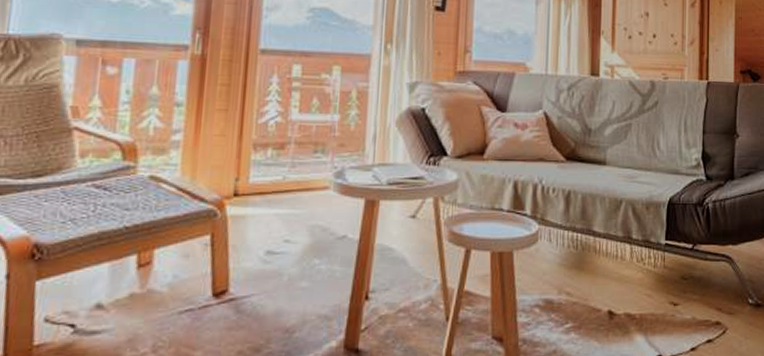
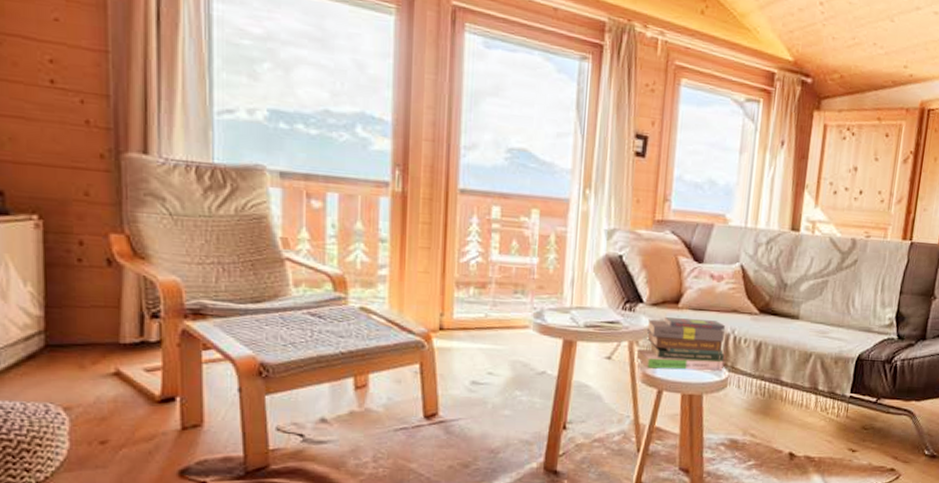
books: none [442,170,533,225] -> present [636,317,725,371]

